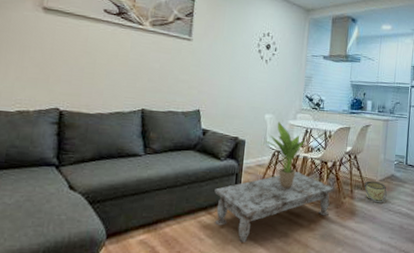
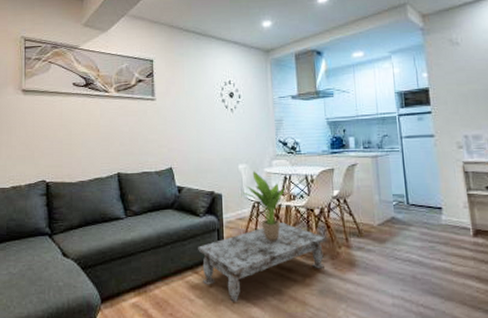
bucket: present [363,181,387,203] -> none [360,226,390,251]

